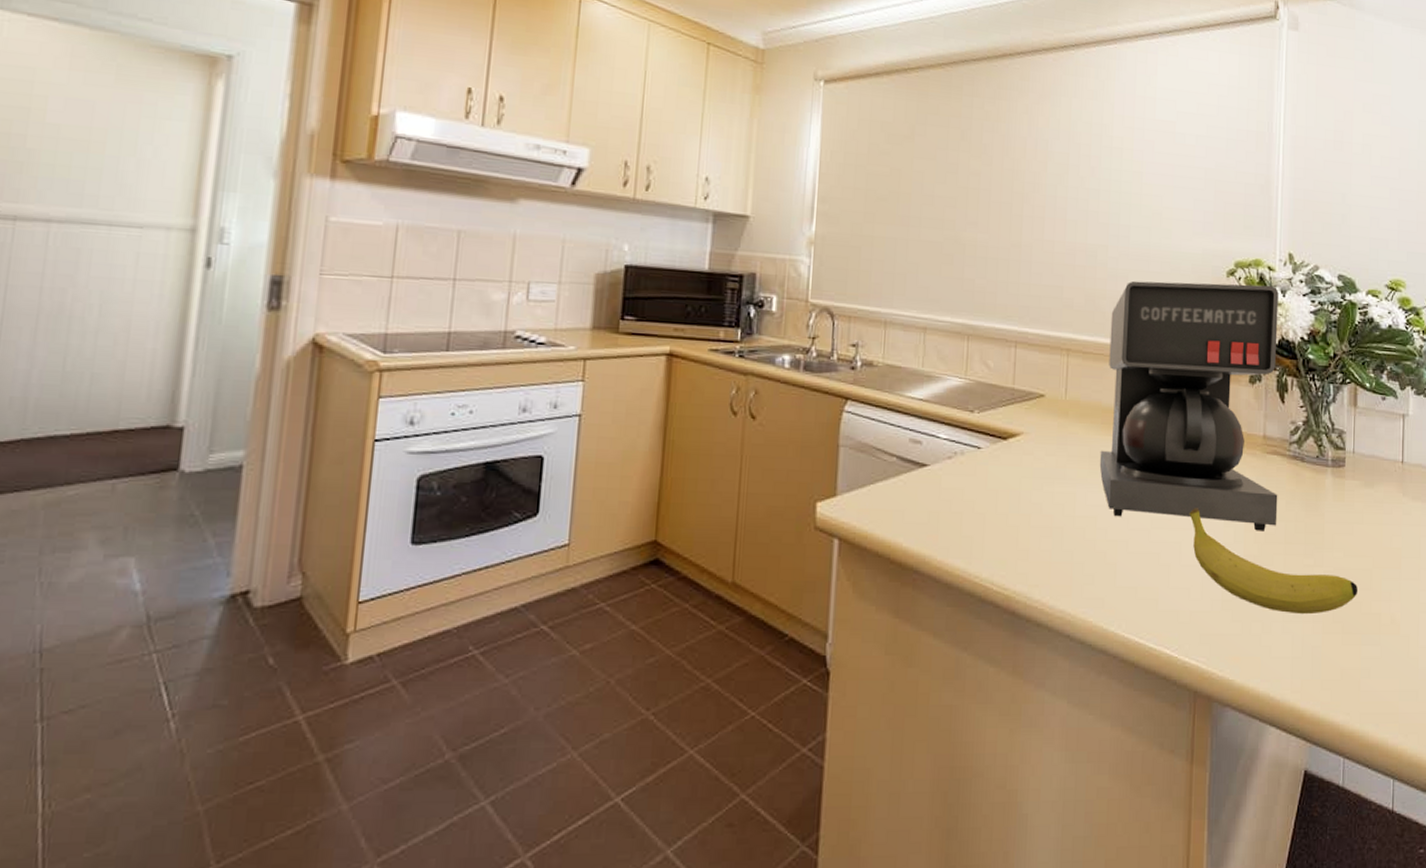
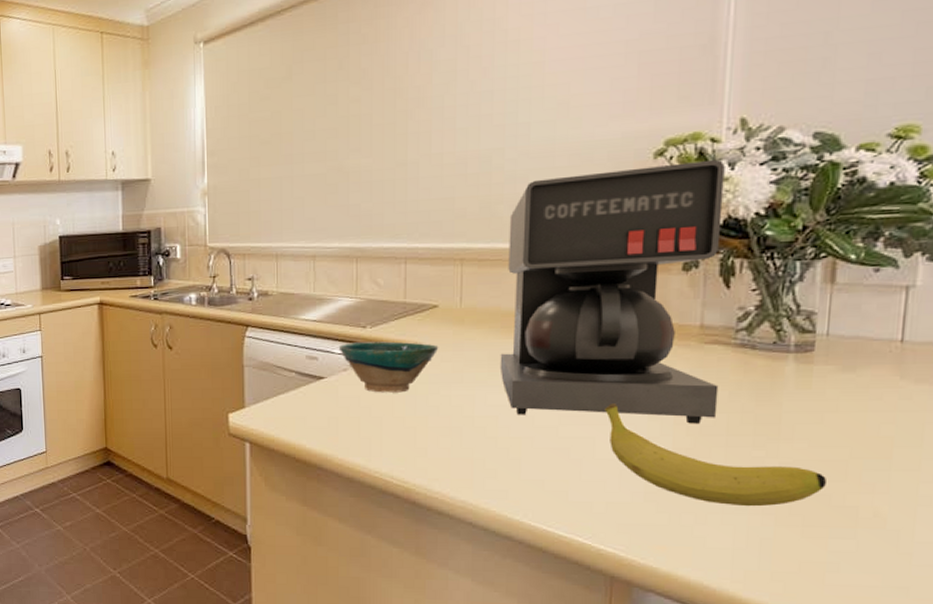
bowl: none [944,427,1044,487] -> present [338,341,439,393]

